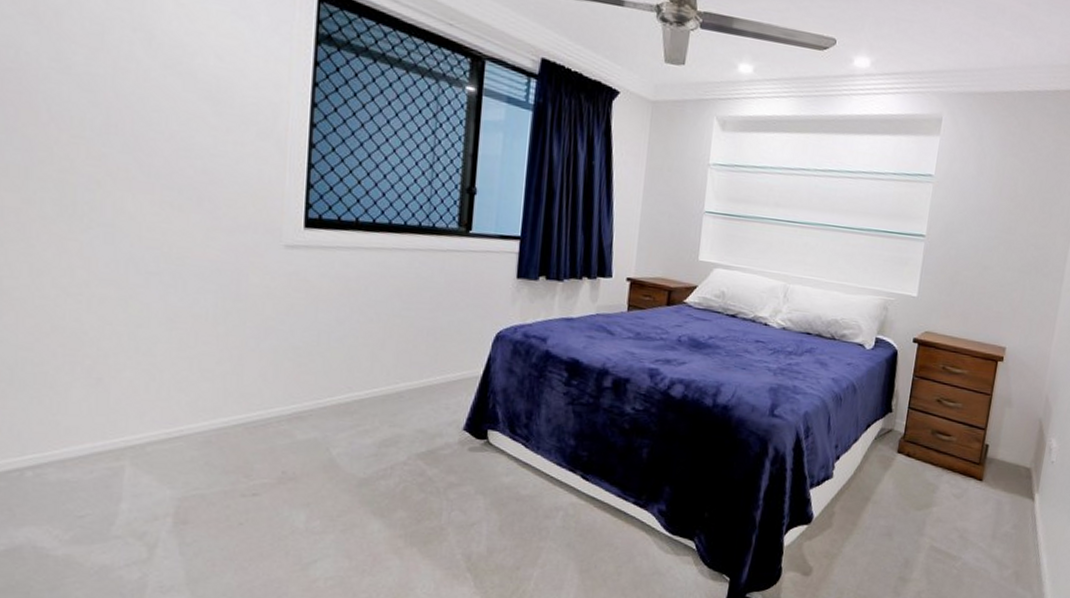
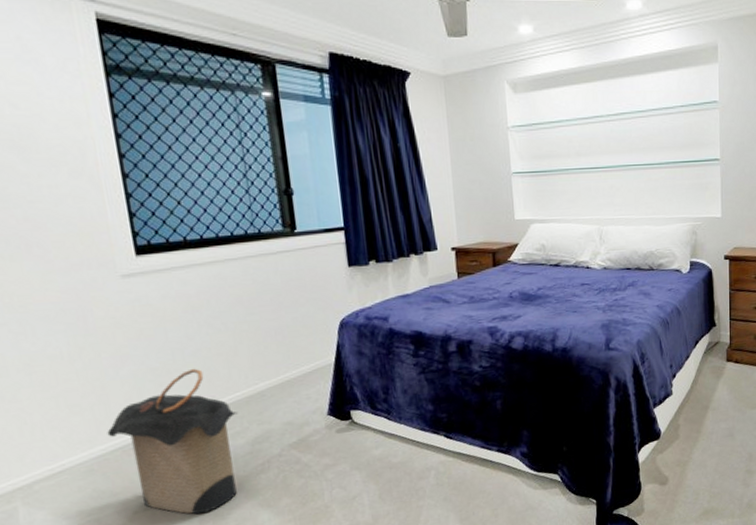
laundry hamper: none [233,354,371,511] -> present [107,368,238,515]

